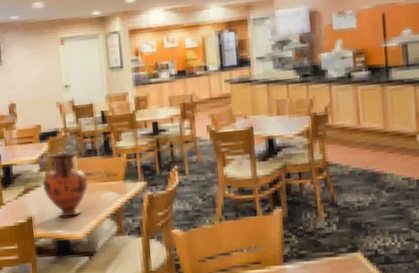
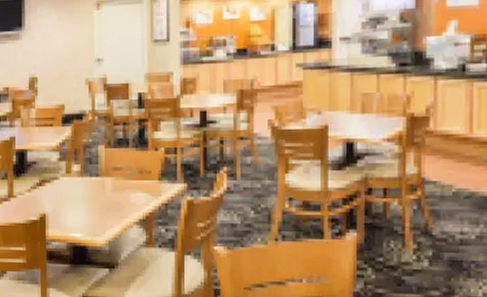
vase: present [42,151,88,217] -> none [61,139,115,218]

